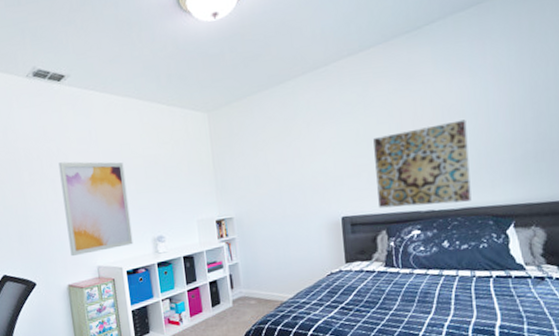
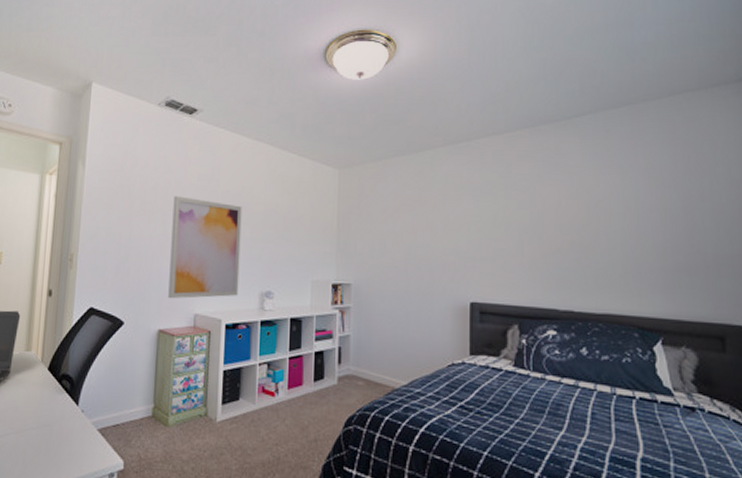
wall art: present [373,119,472,209] -> none [512,218,615,307]

